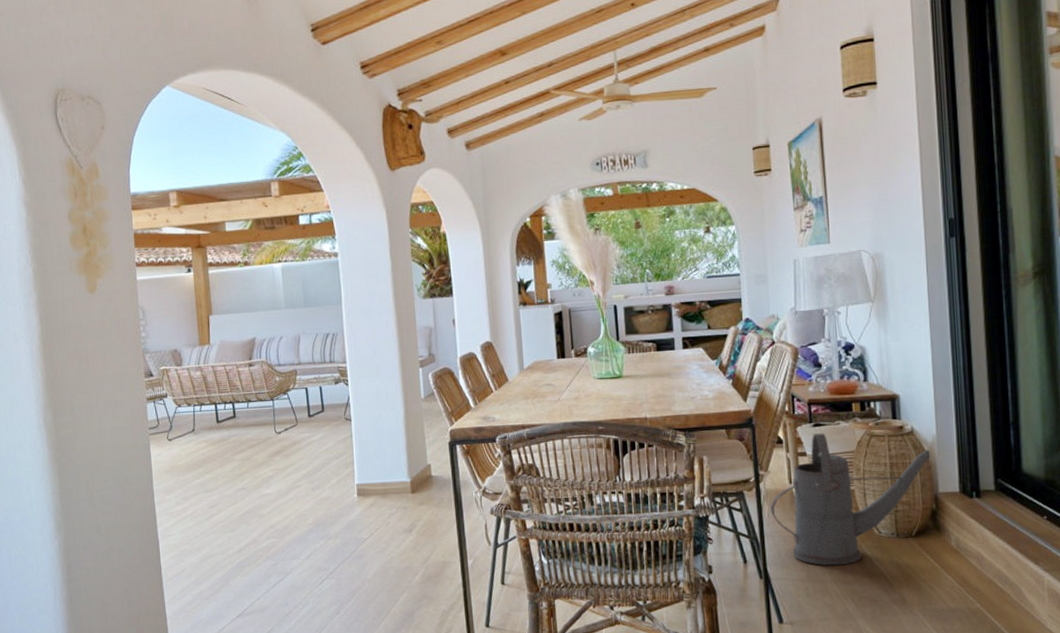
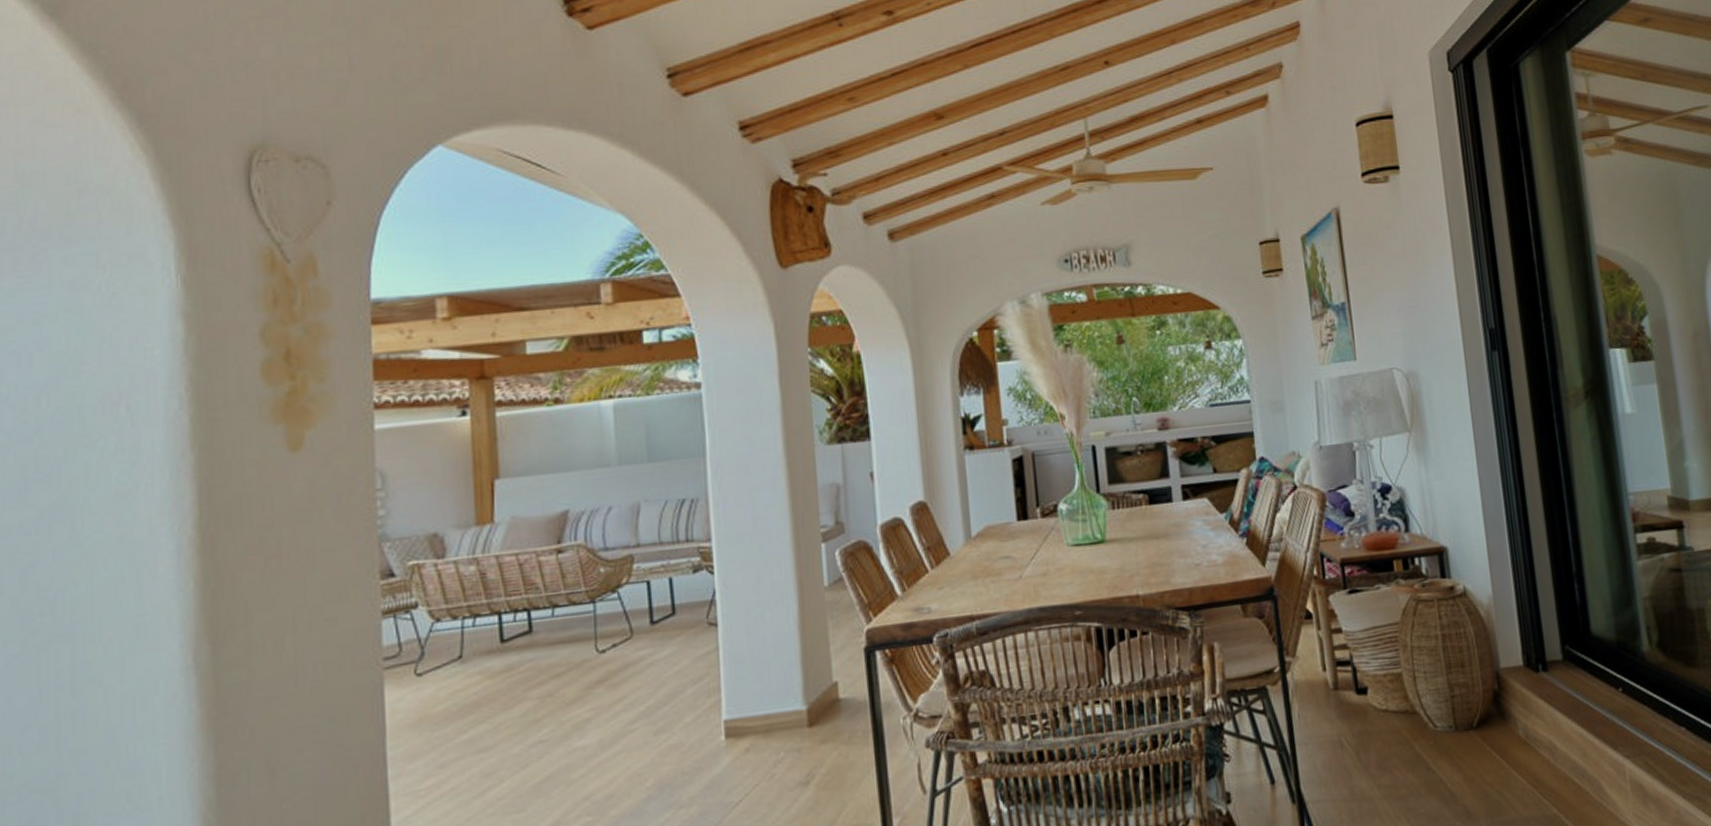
watering can: present [770,433,931,566] -> none [1301,601,1488,778]

